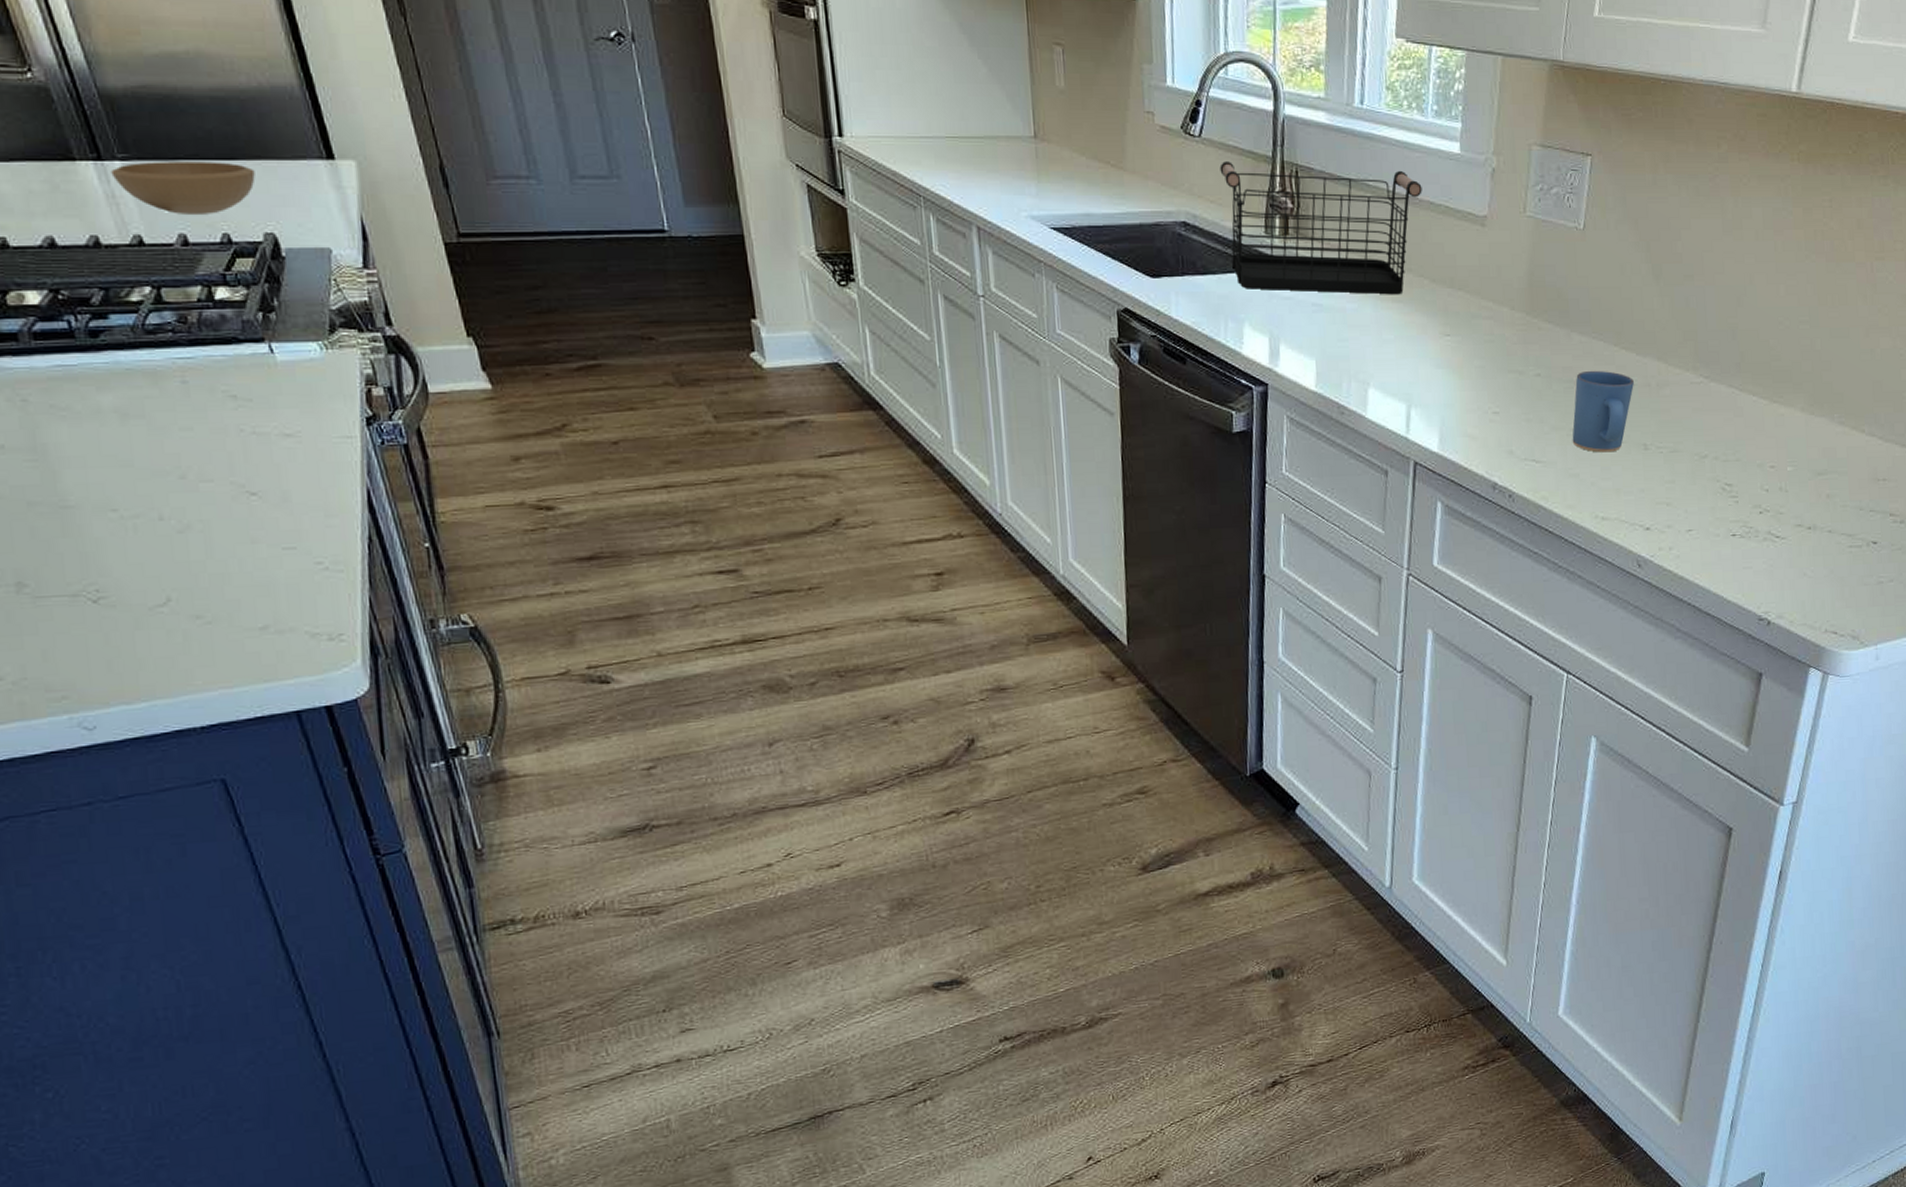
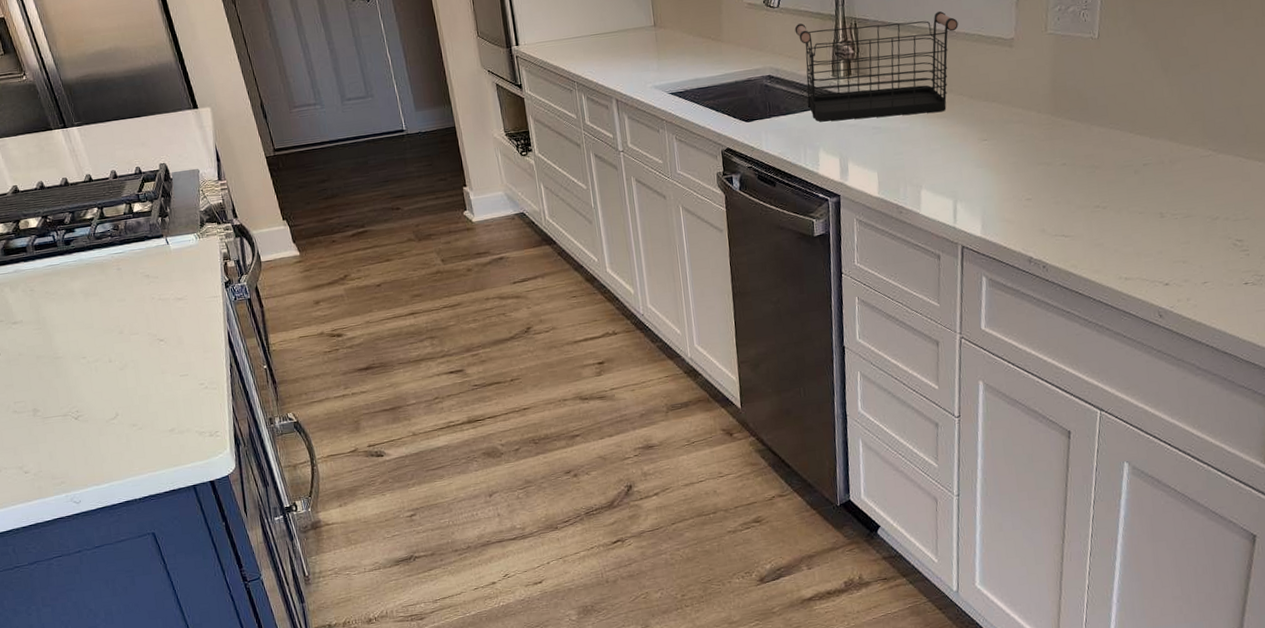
bowl: present [110,161,255,214] -> none [71,119,153,158]
mug: present [1572,370,1634,453] -> none [1095,154,1149,224]

